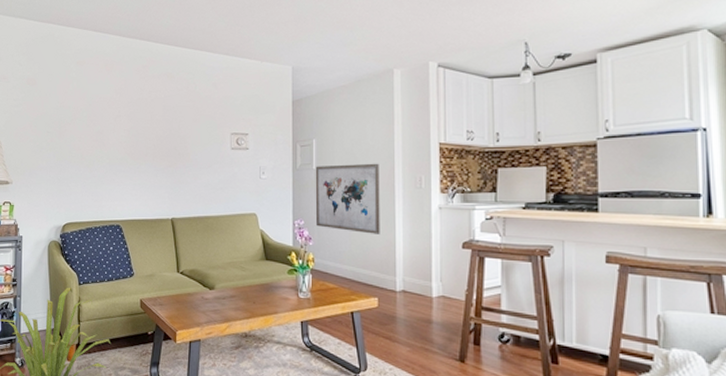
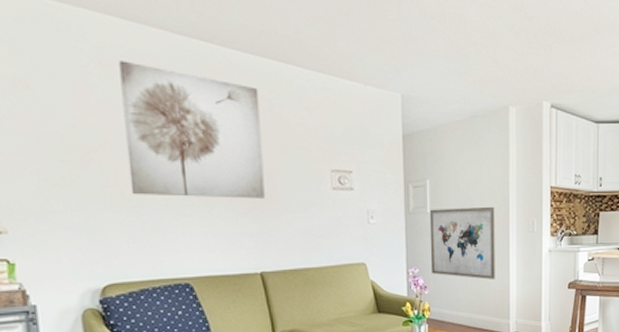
wall art: none [88,60,179,158] -> present [119,60,265,199]

